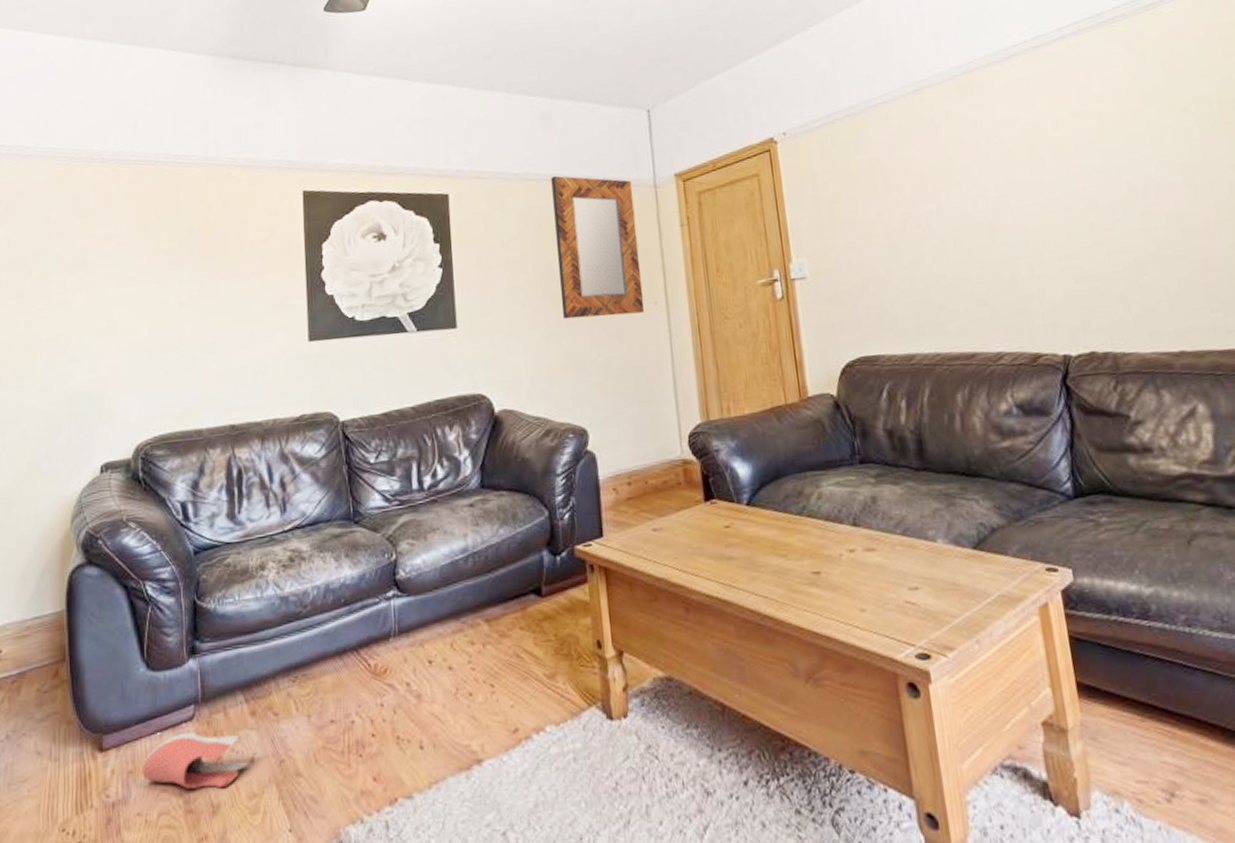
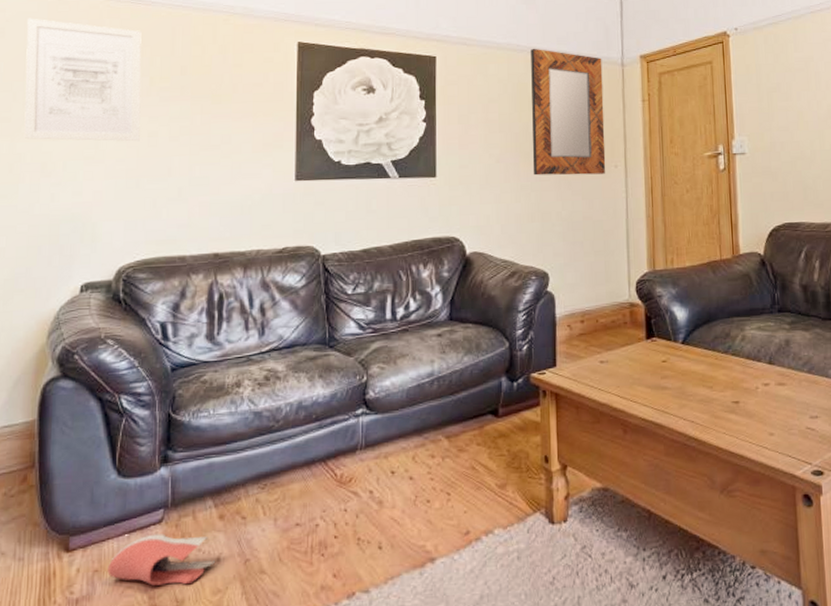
wall art: none [37,189,150,315] -> present [24,18,142,142]

